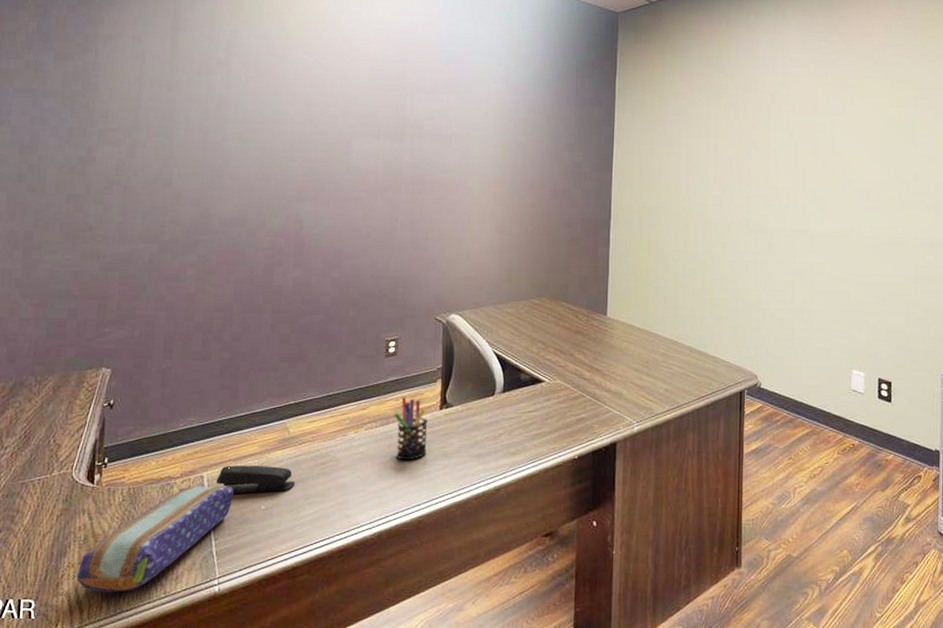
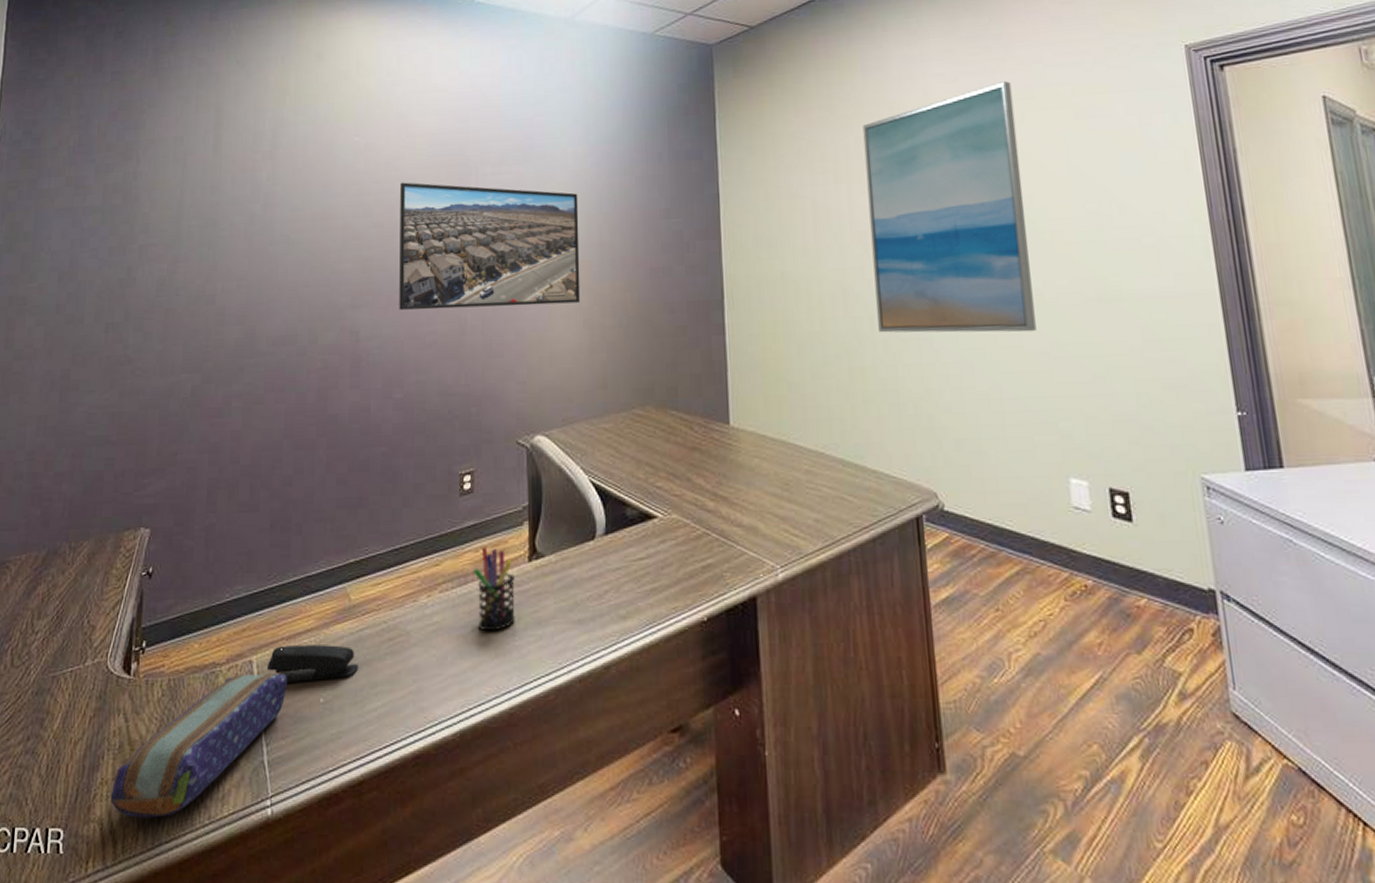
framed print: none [339,98,498,212] -> present [399,182,581,310]
wall art: none [727,71,848,263] -> present [862,81,1036,333]

